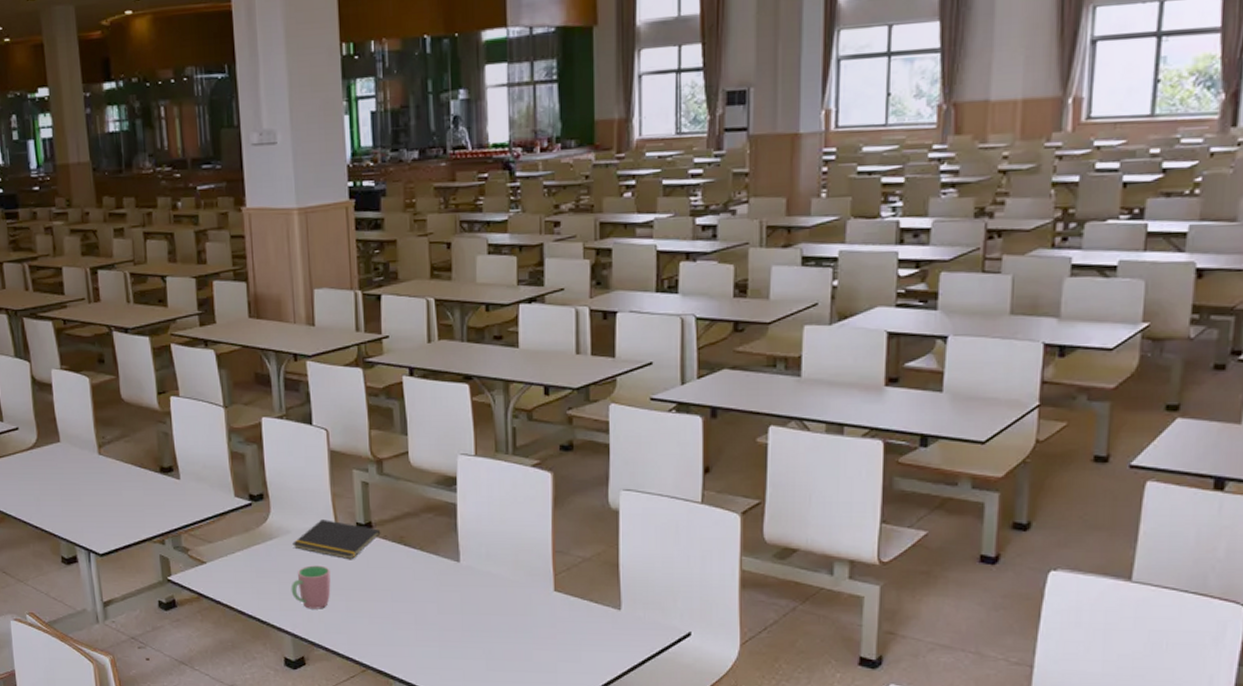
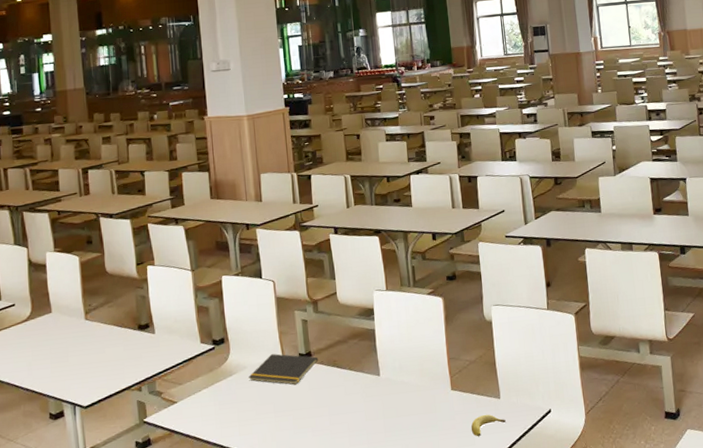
cup: present [291,565,331,609] -> none [248,392,281,431]
fruit: none [576,626,626,653] -> present [470,414,506,437]

